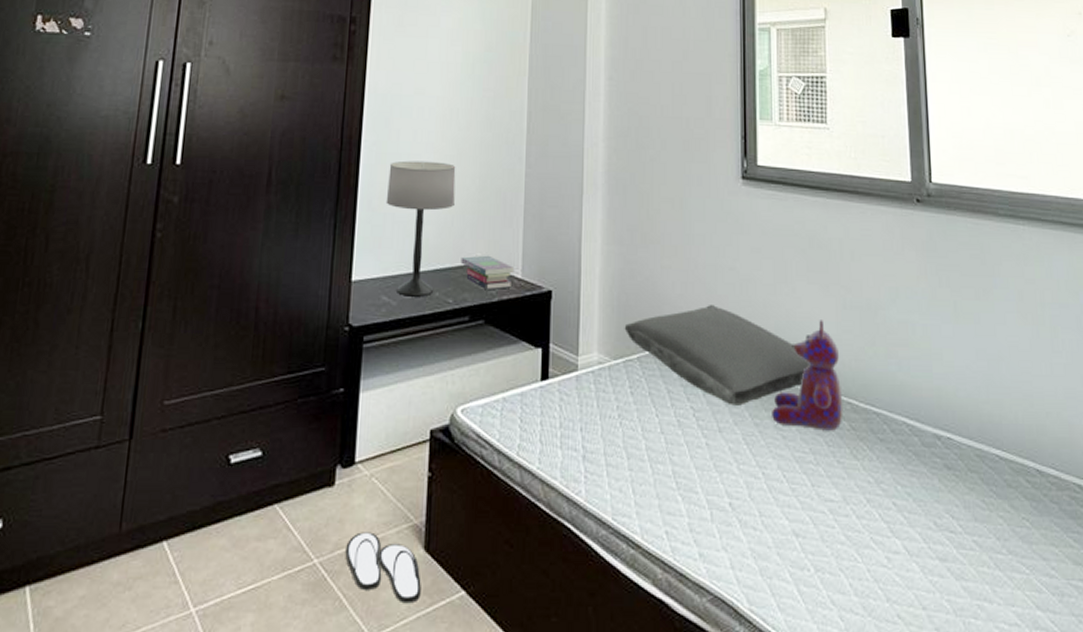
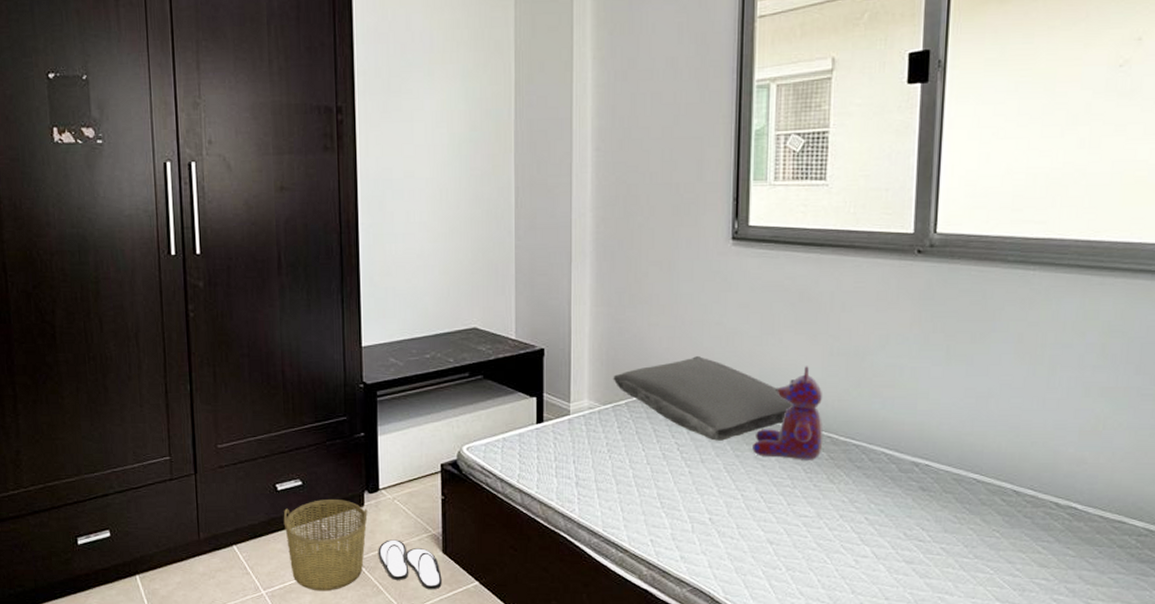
basket: none [232,476,338,606] -> present [283,500,368,590]
table lamp: present [385,160,456,297] -> none [386,239,449,358]
books: present [461,255,515,291] -> none [458,320,509,351]

